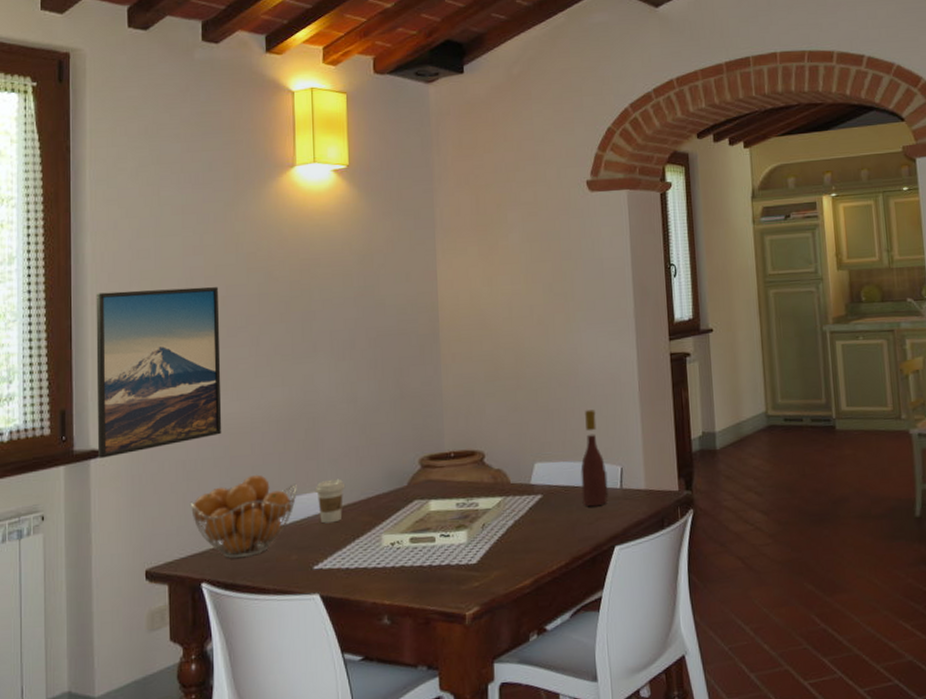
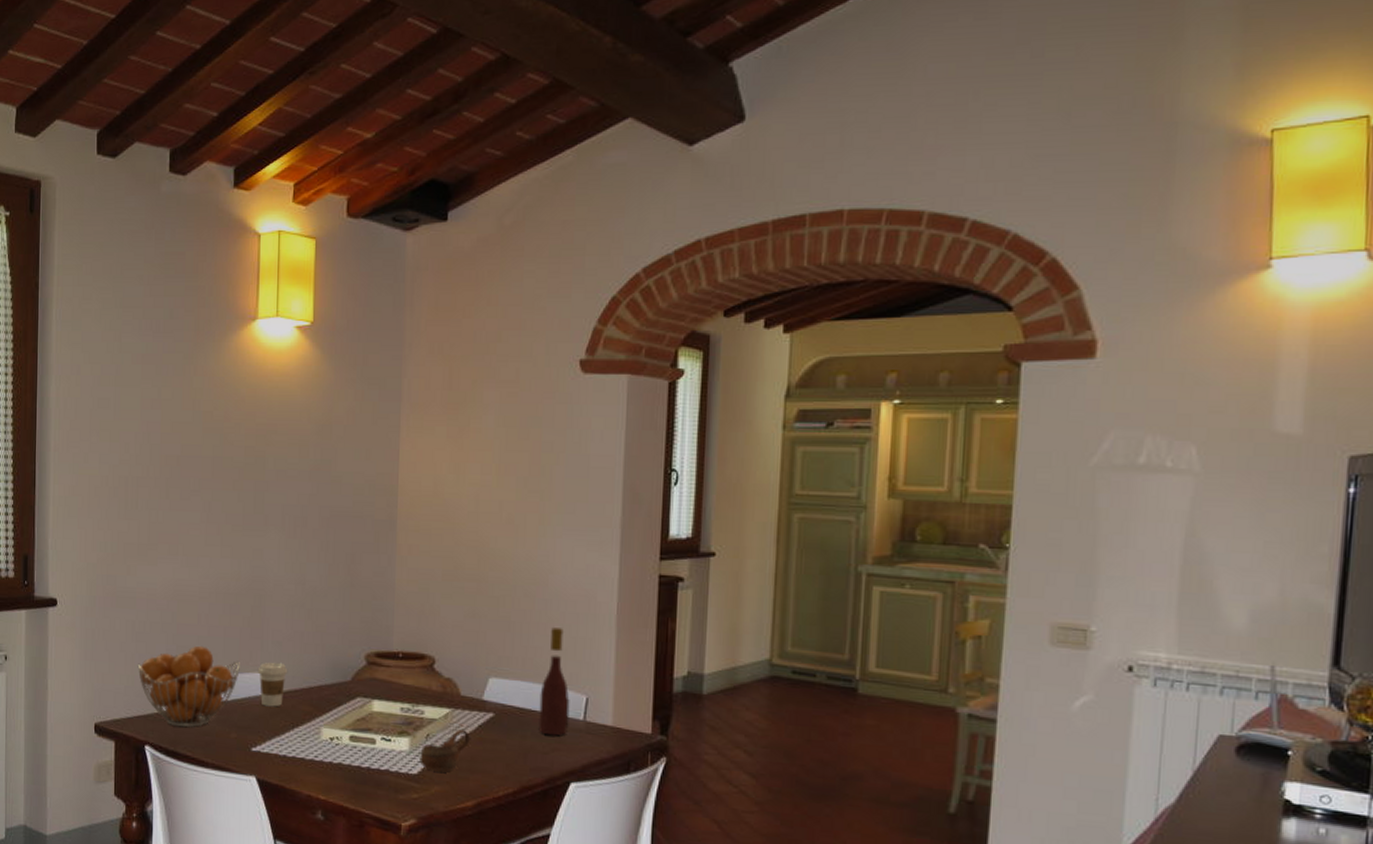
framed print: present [96,286,222,458] -> none [55,440,174,608]
cup: none [478,514,522,558] -> present [419,729,470,773]

